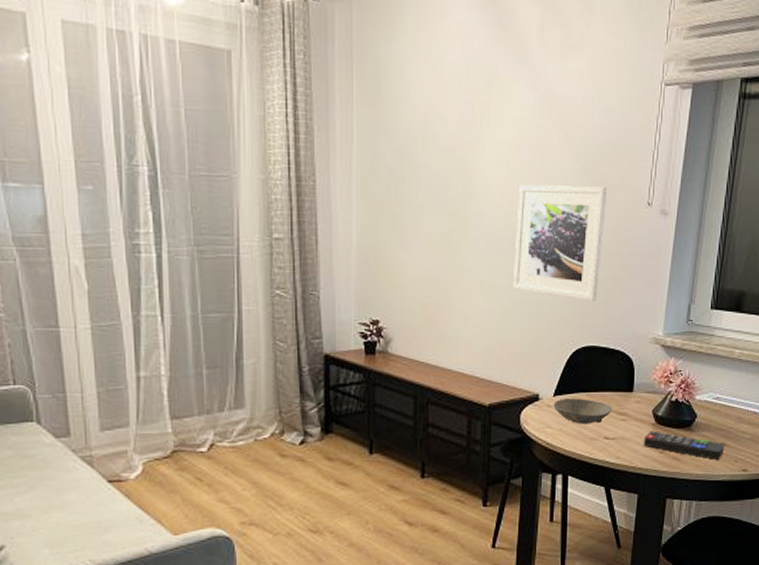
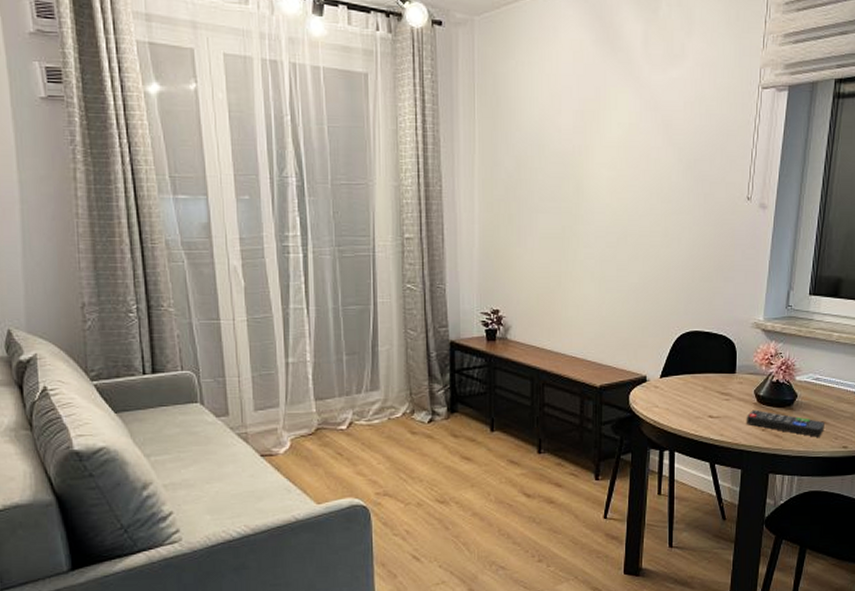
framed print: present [513,185,607,301] -> none [622,183,708,289]
bowl: present [553,398,613,424] -> none [660,380,716,404]

